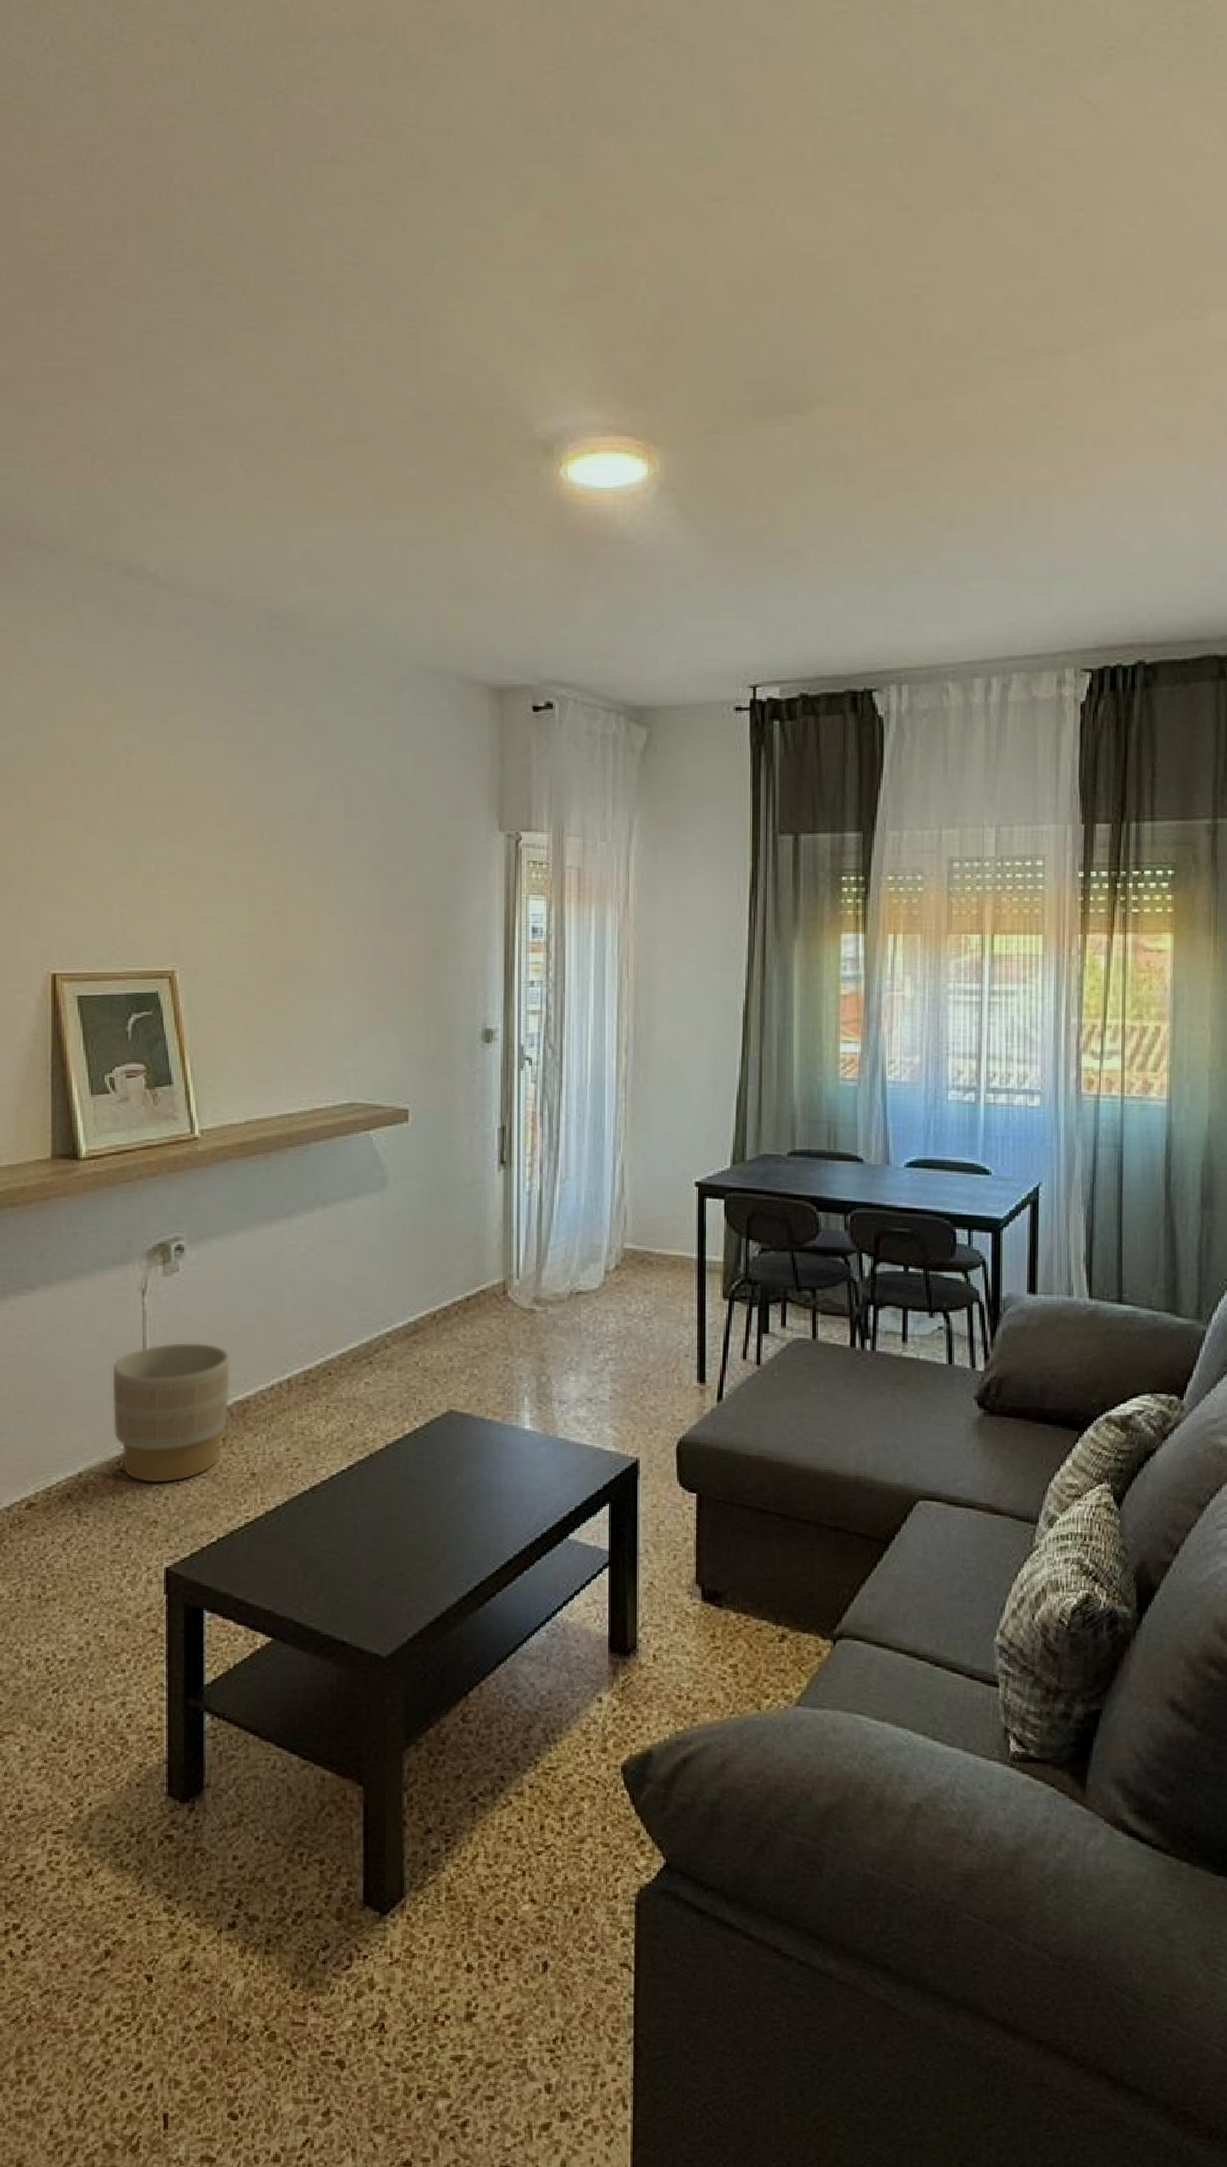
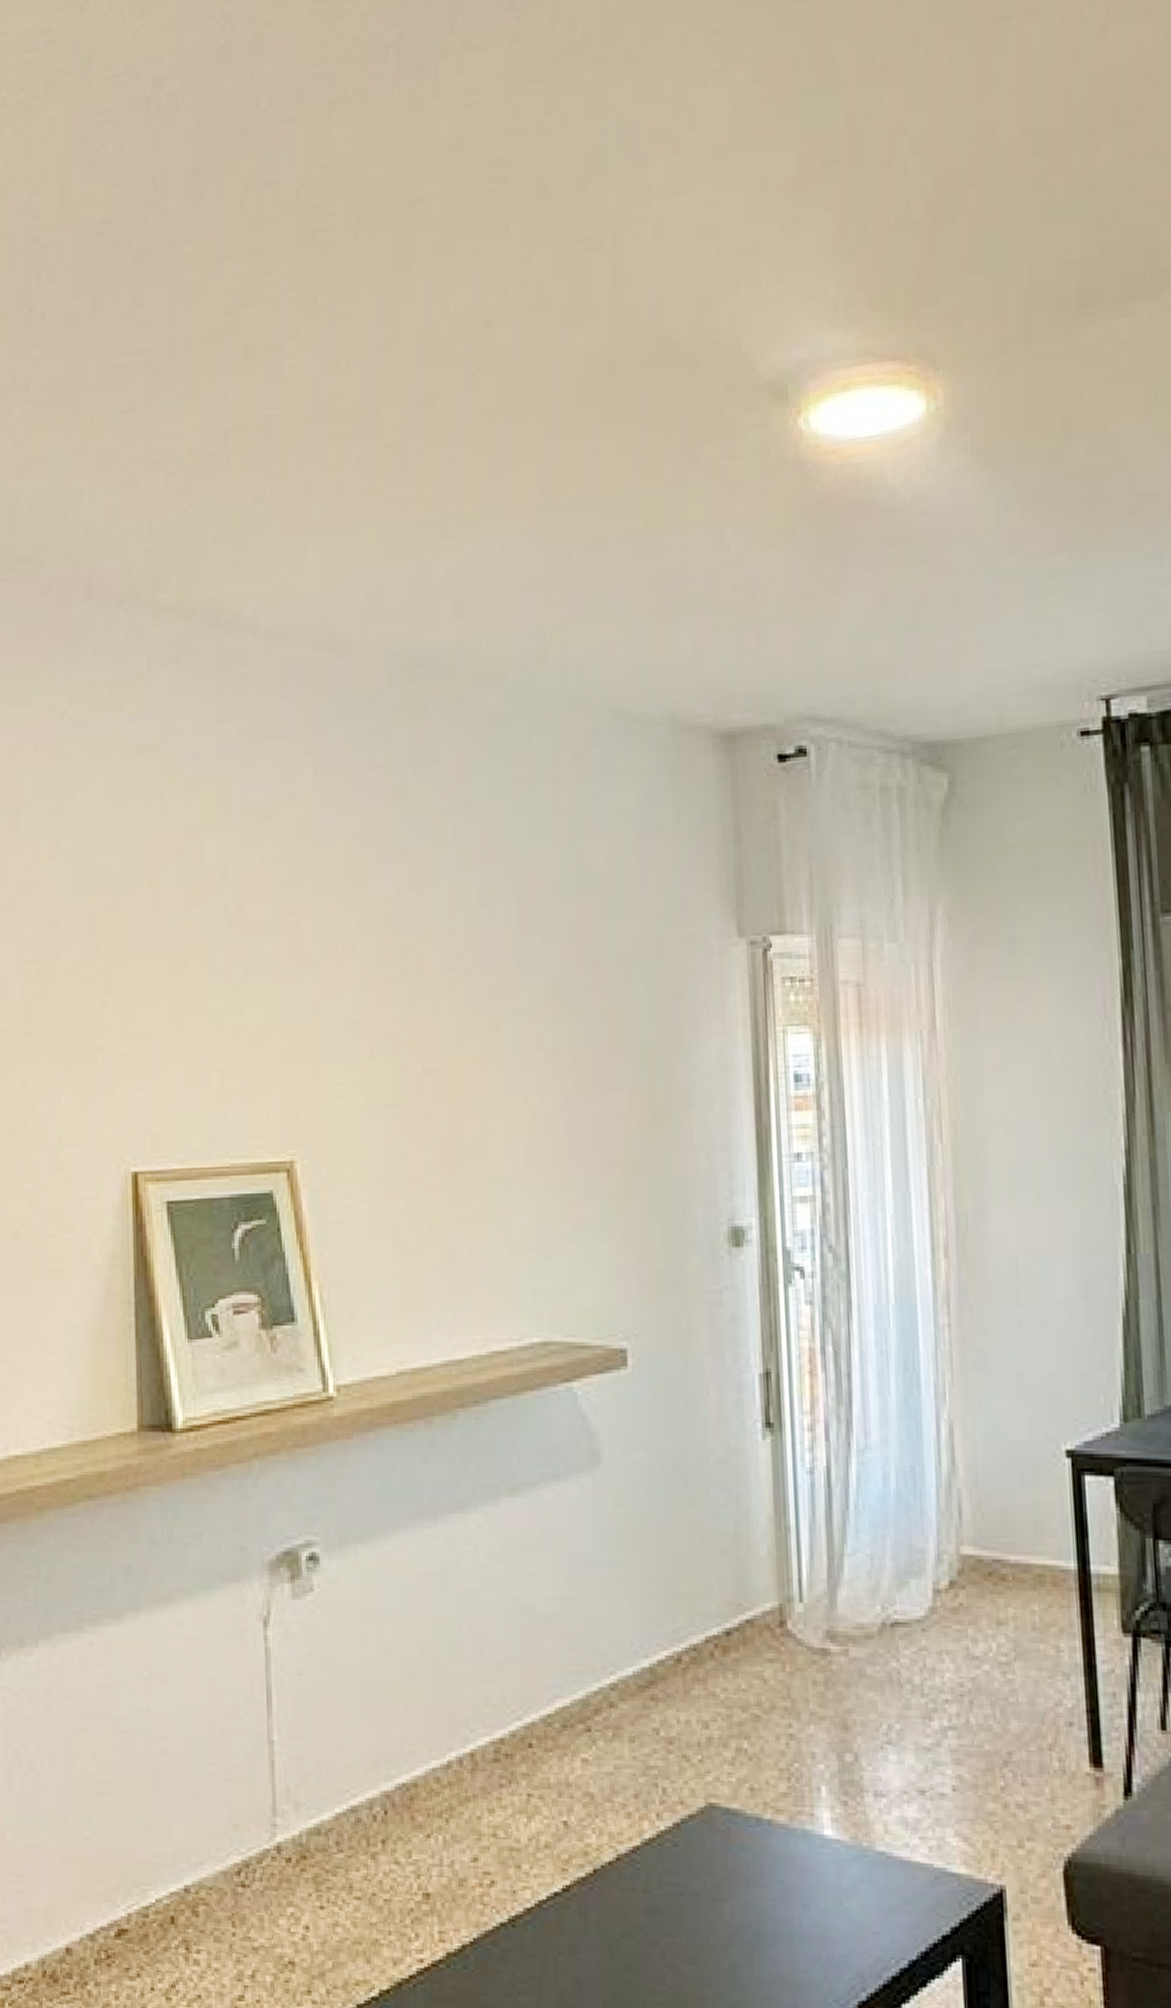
planter: present [112,1343,229,1483] -> none [226,1696,389,1905]

